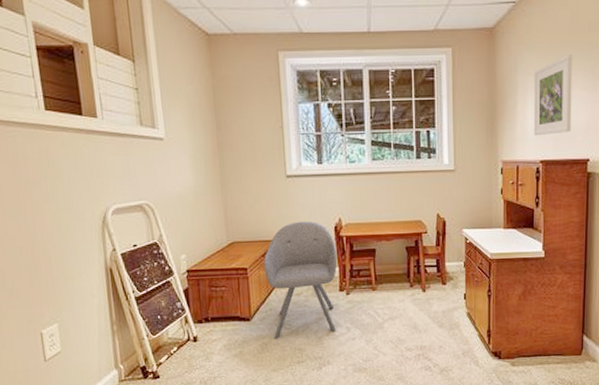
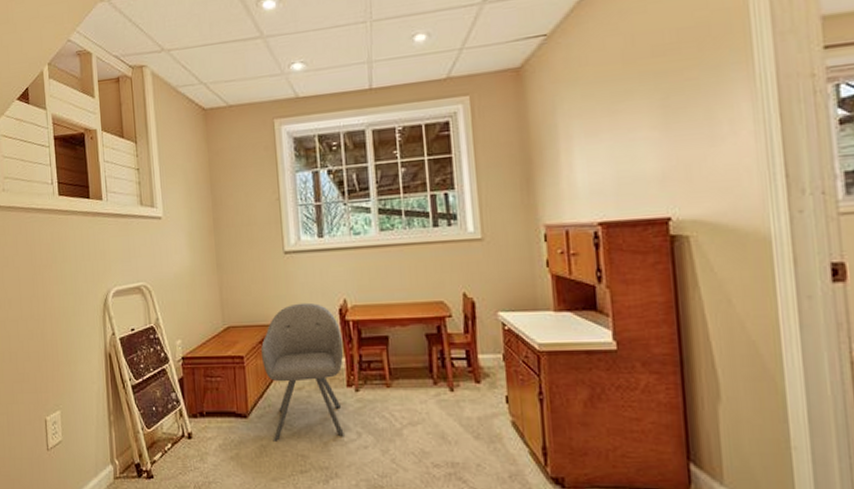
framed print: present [533,55,573,136] -> none [579,88,640,193]

